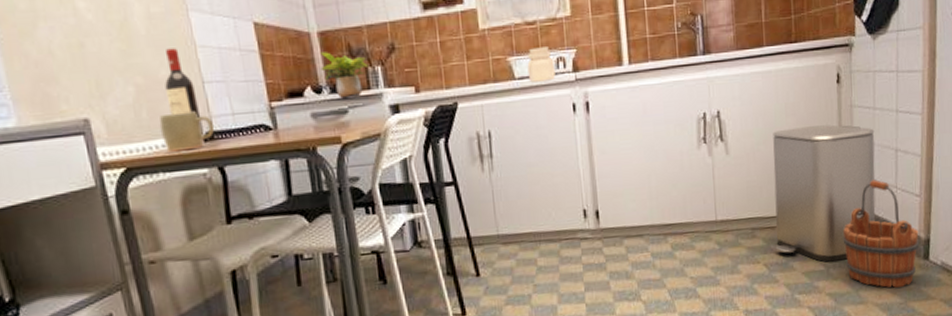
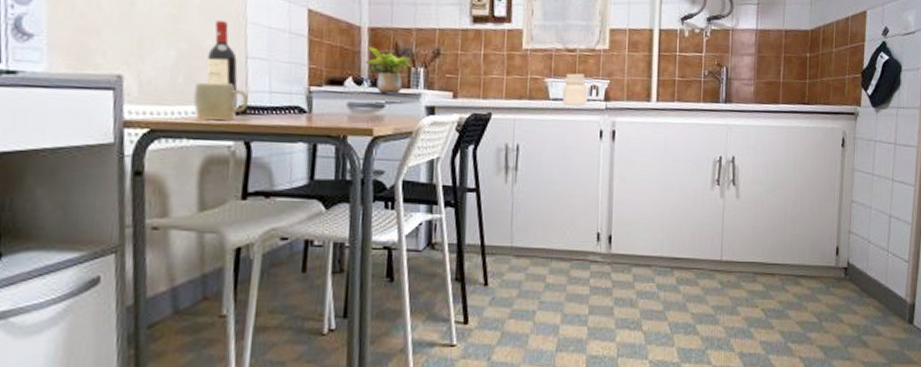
pedal bin: present [773,125,876,263] -> none [773,182,872,315]
wooden bucket: present [843,179,920,288] -> none [836,241,906,348]

